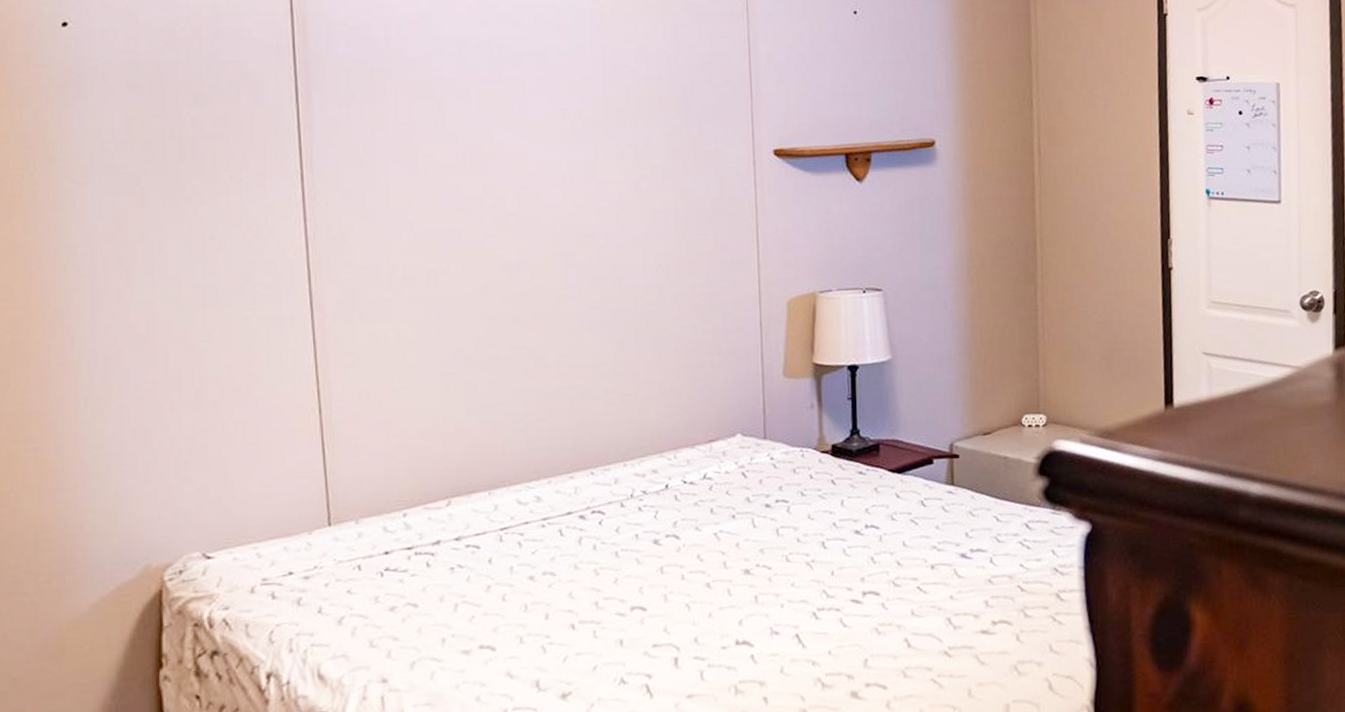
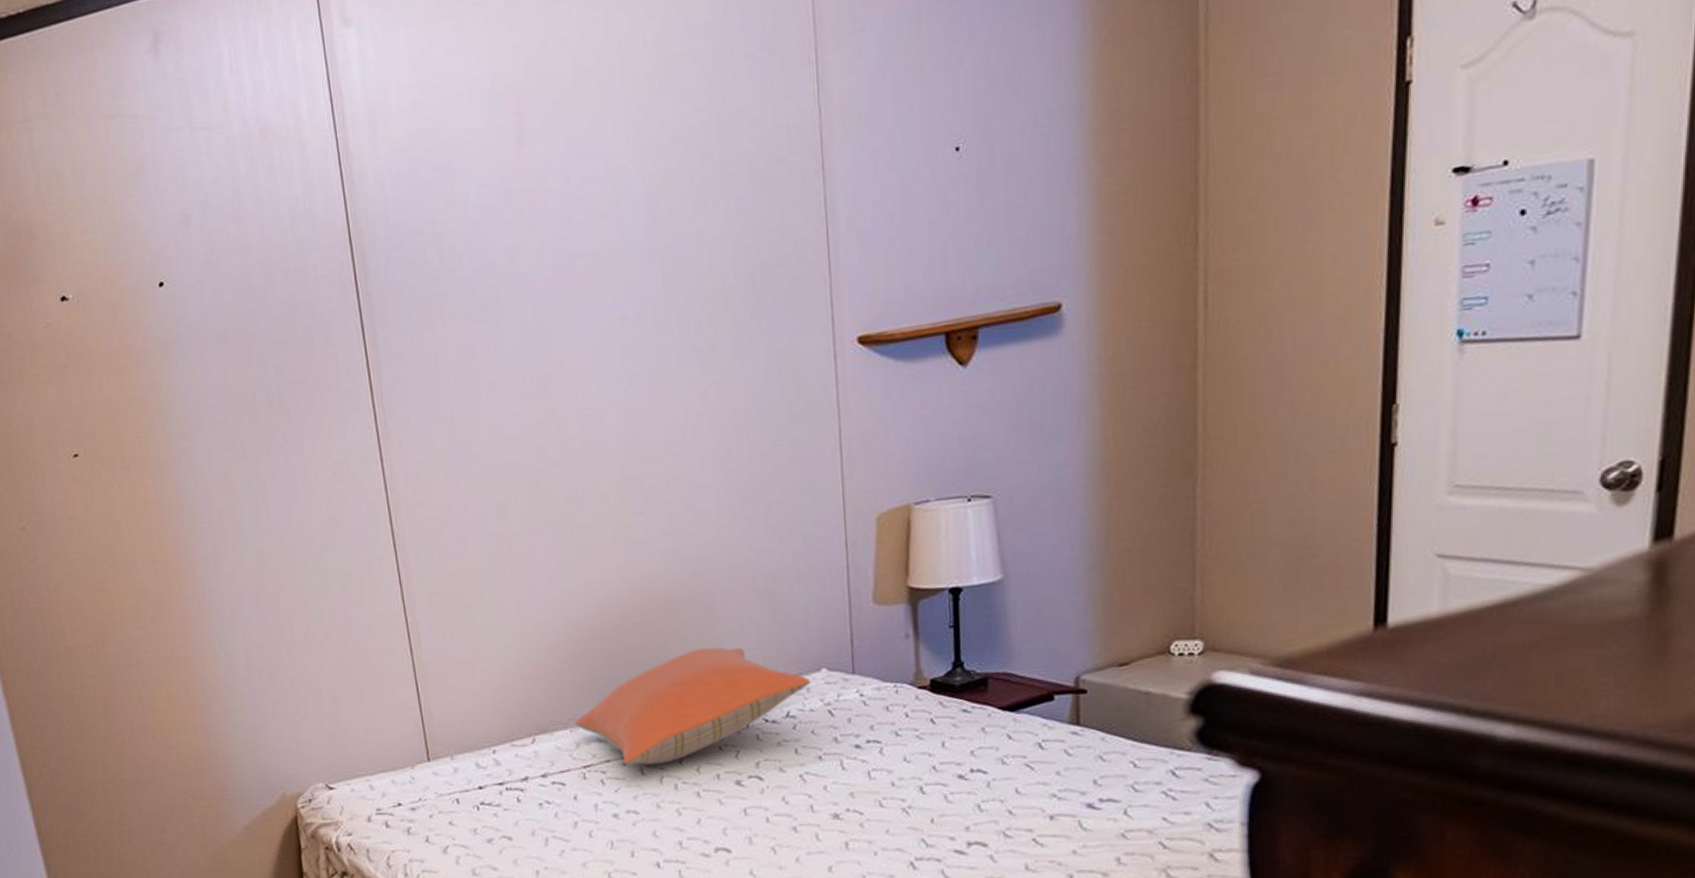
pillow: none [495,413,727,527] -> present [575,647,811,765]

